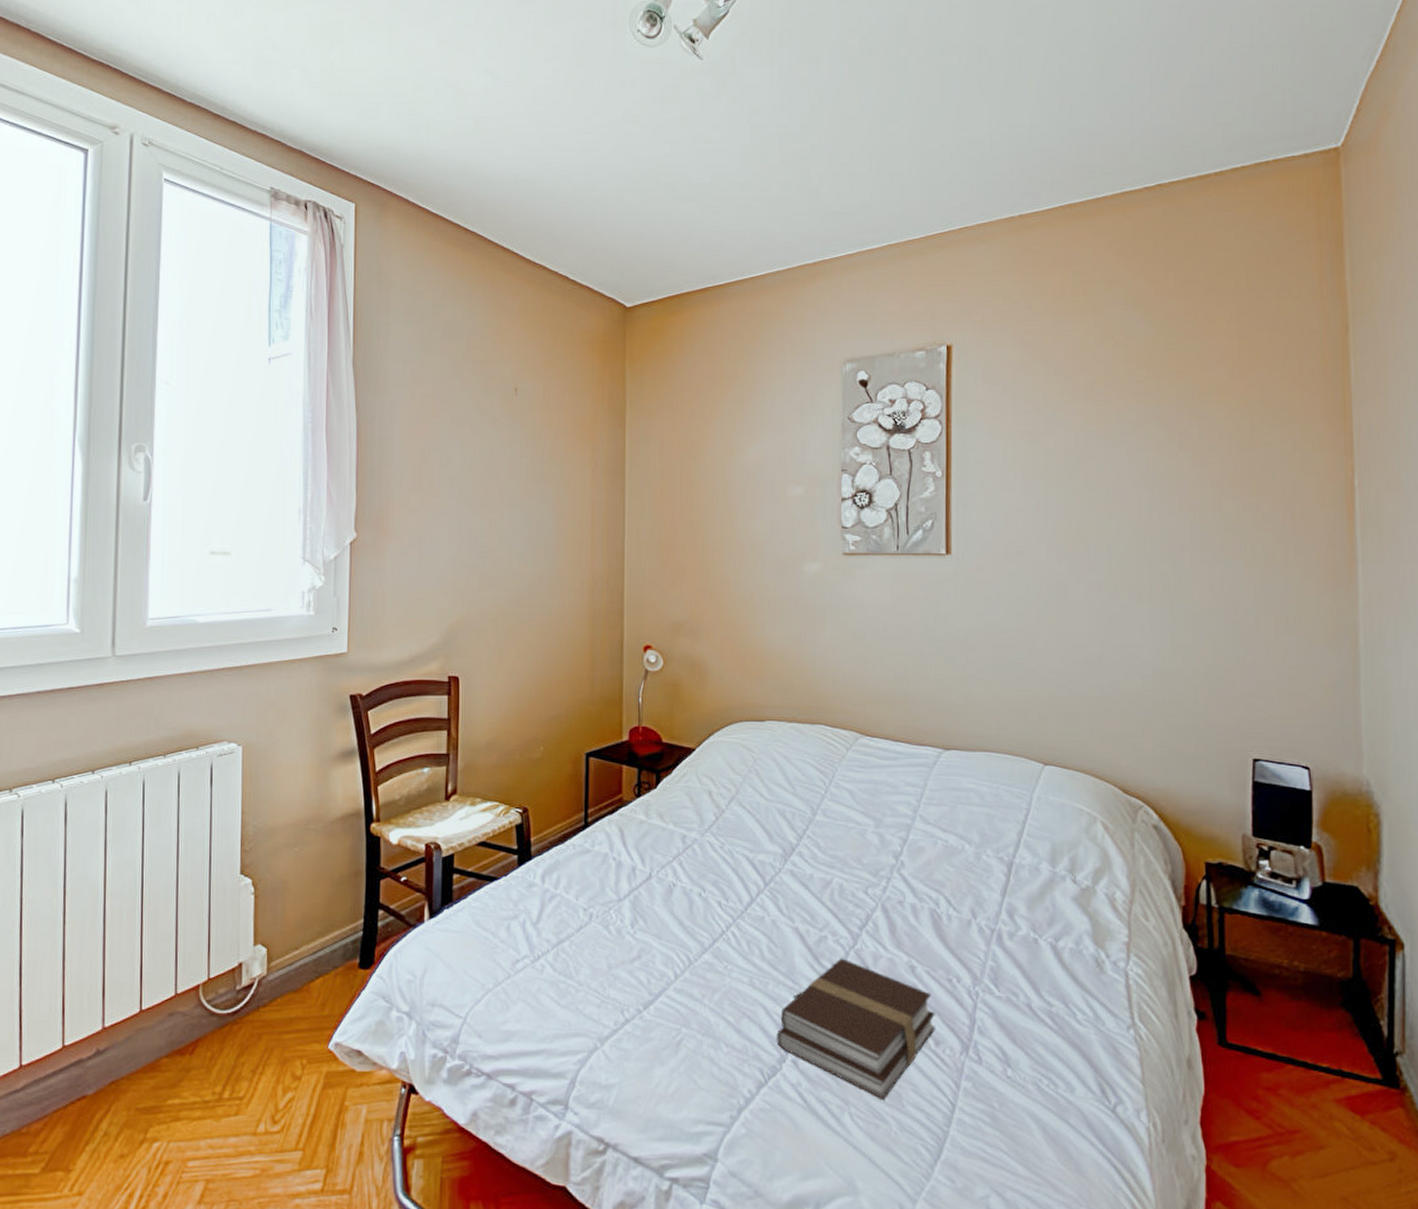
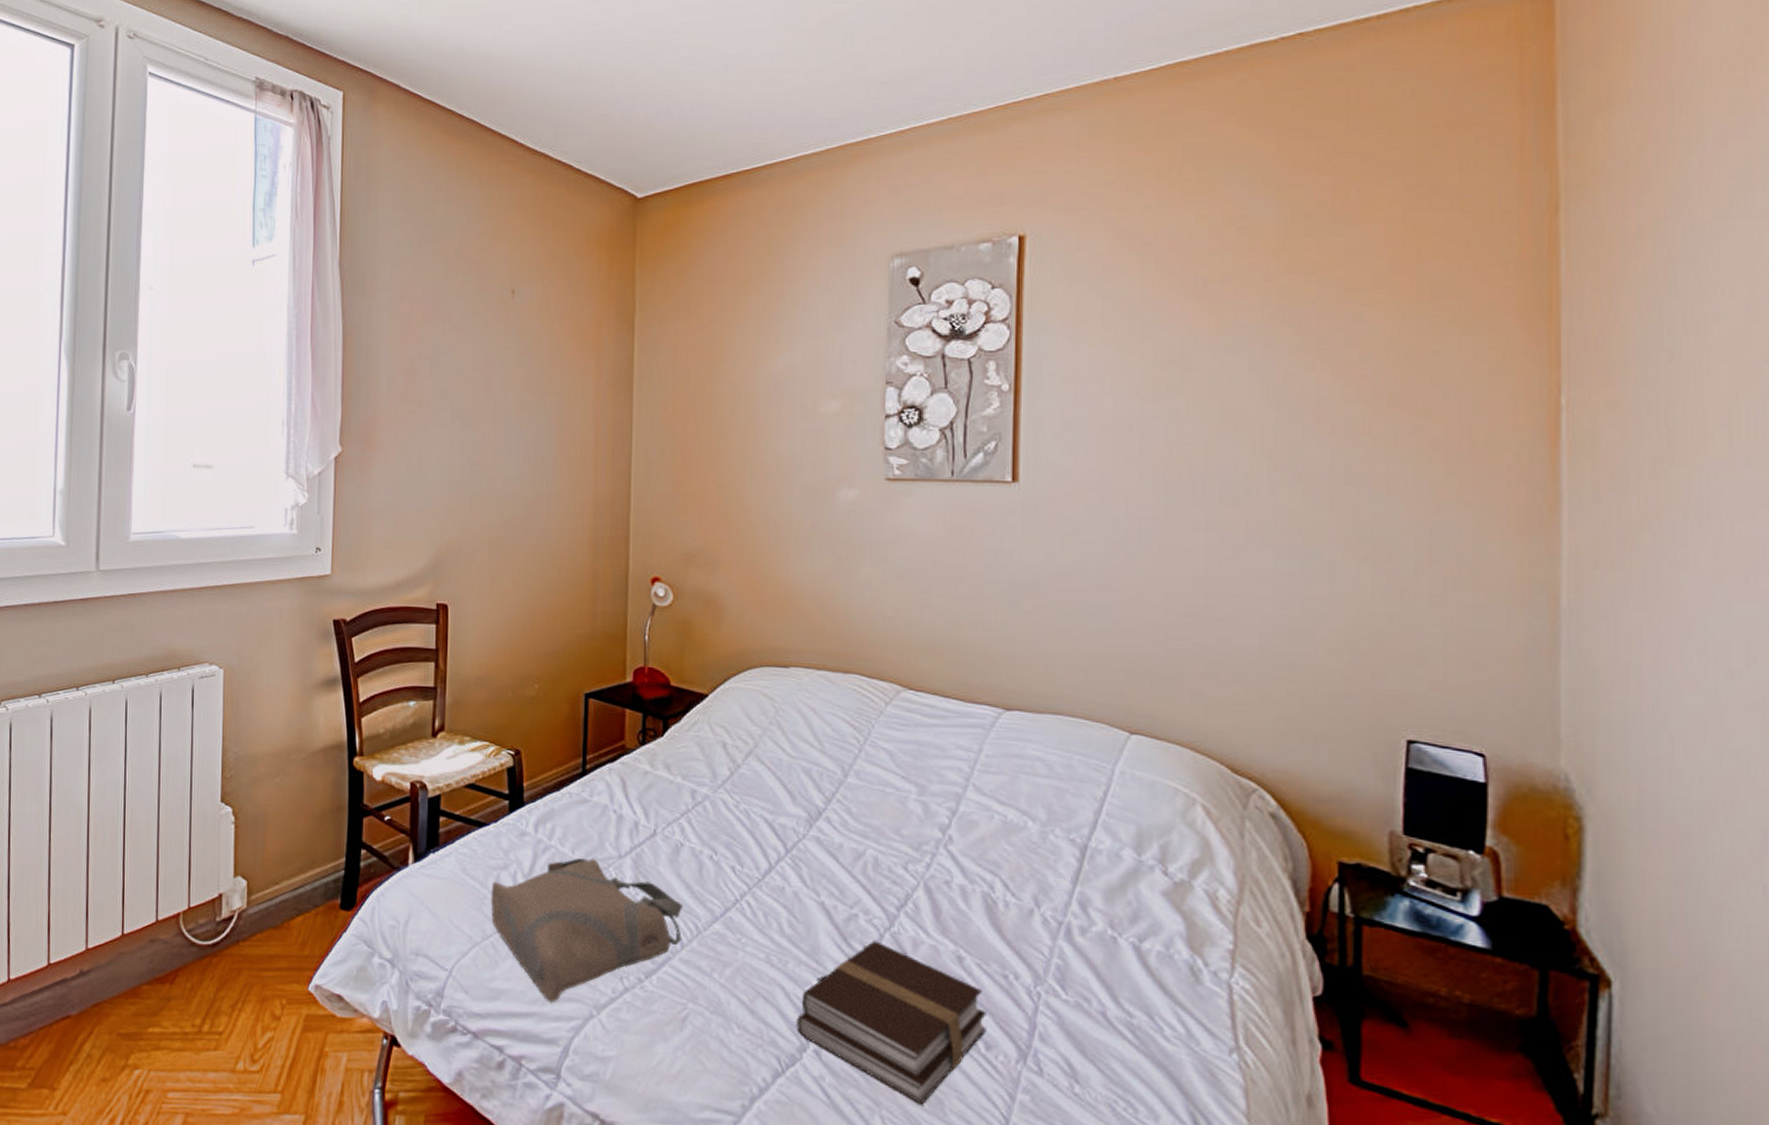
tote bag: none [501,903,677,1039] -> present [490,858,684,1002]

